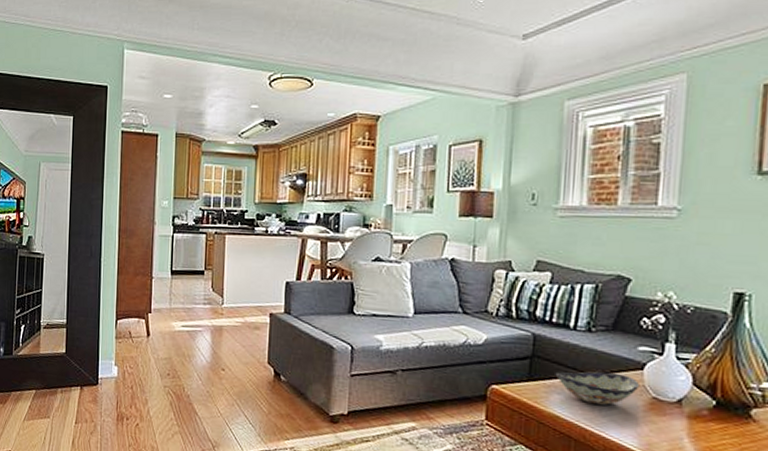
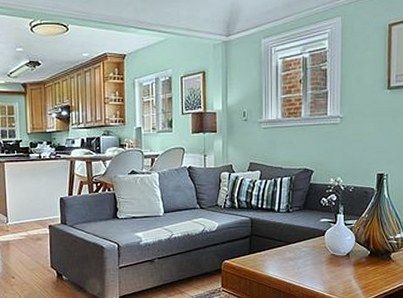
decorative bowl: present [555,371,639,405] -> none [267,240,322,264]

